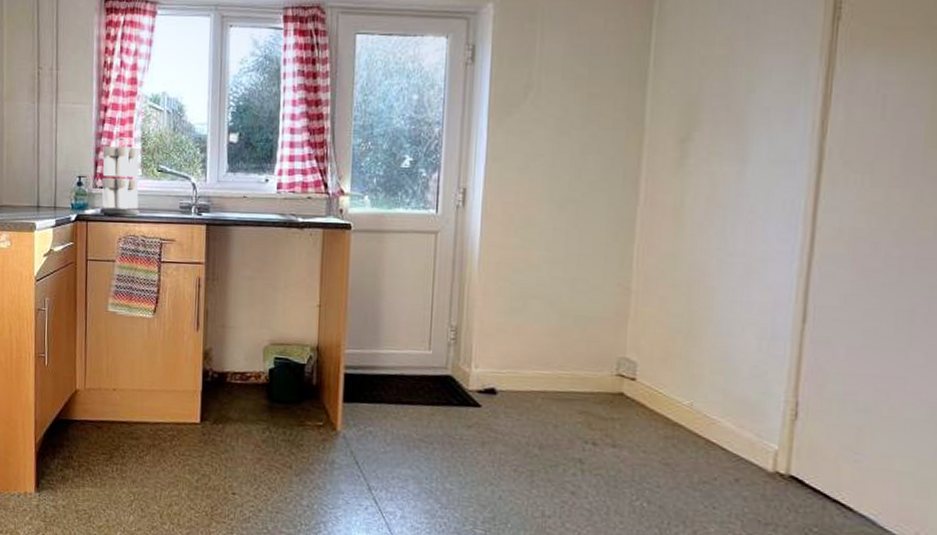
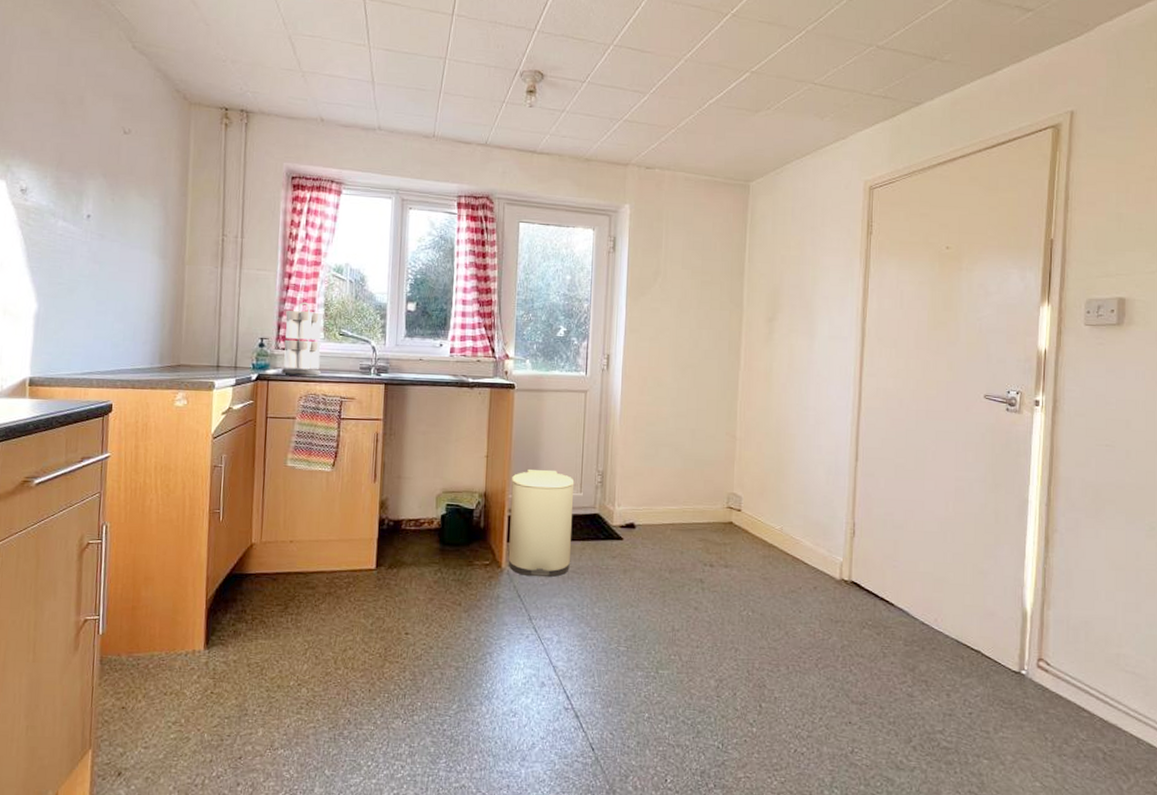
pedal bin: none [344,322,422,445] -> present [508,470,575,578]

